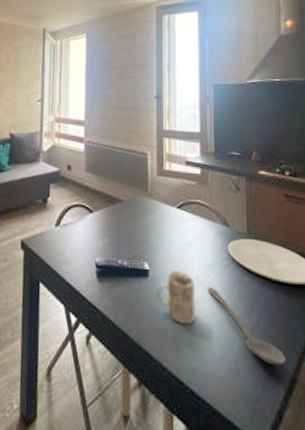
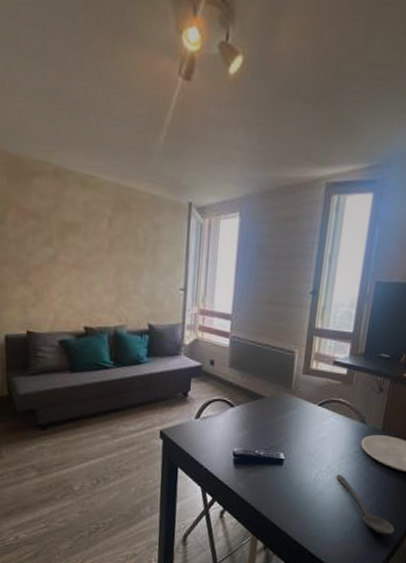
mug: present [157,270,195,325] -> none [289,460,326,504]

